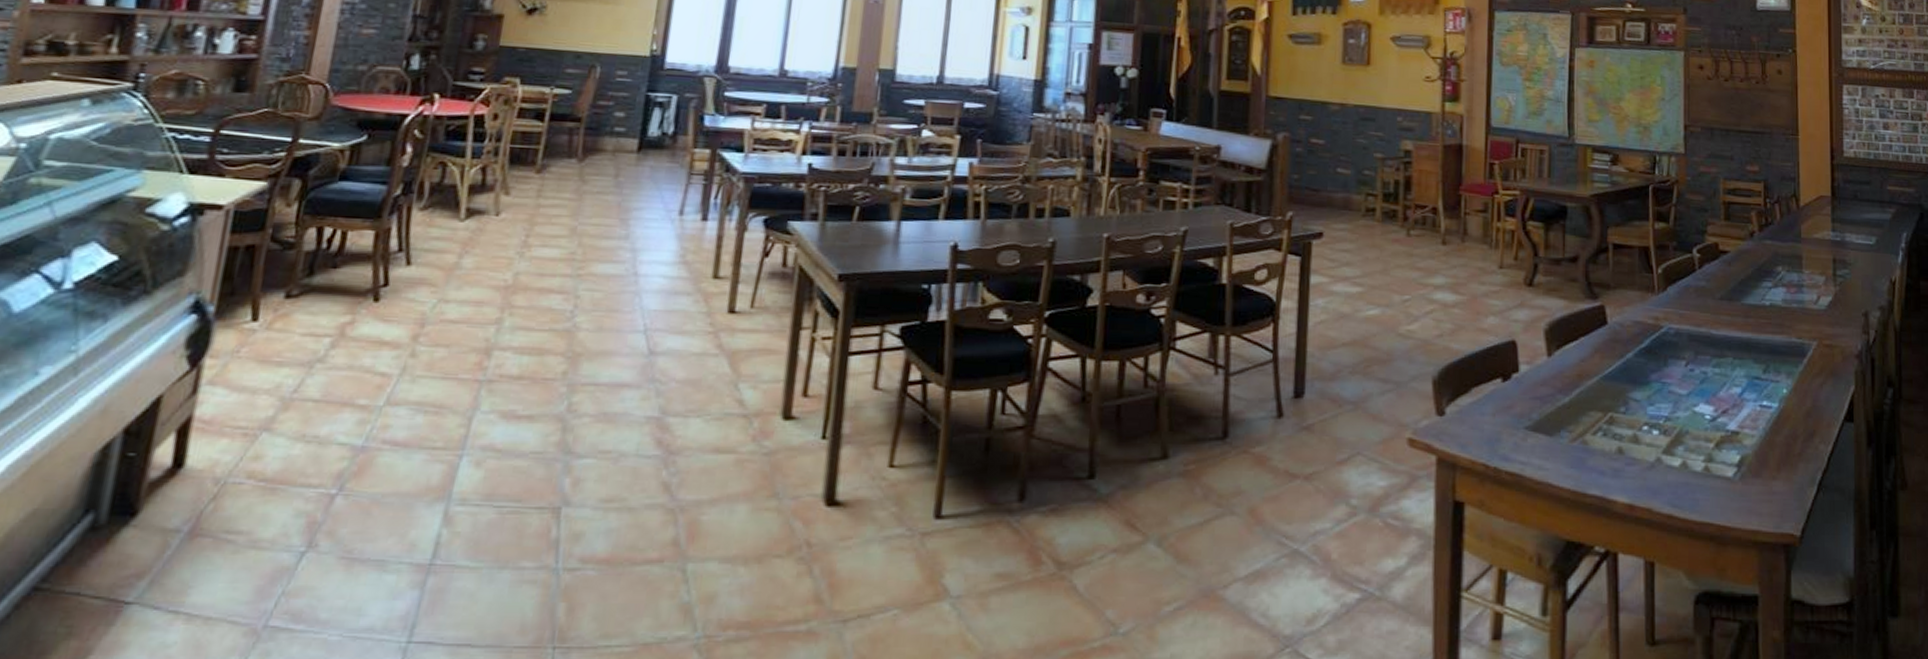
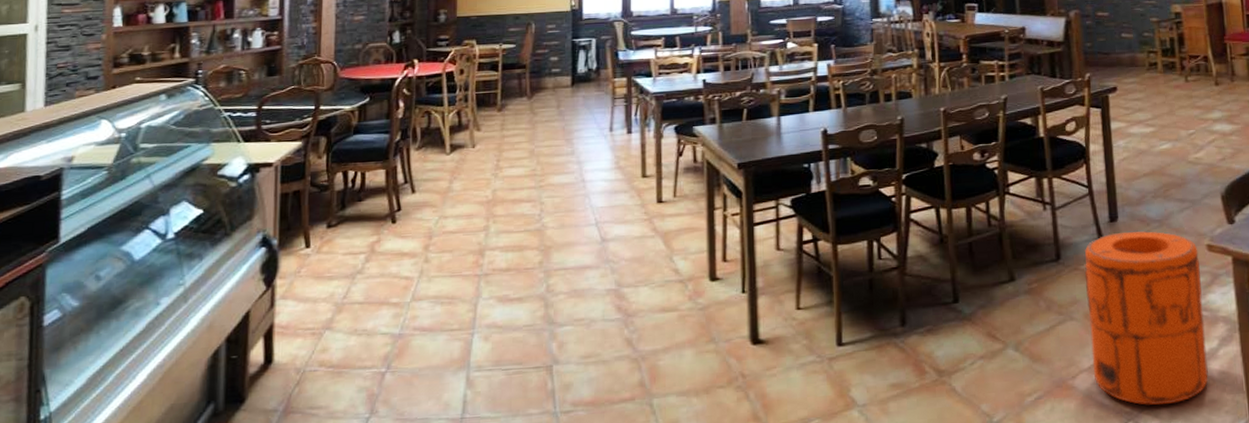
trash can: none [1250,411,1397,632] -> present [1084,231,1208,405]

